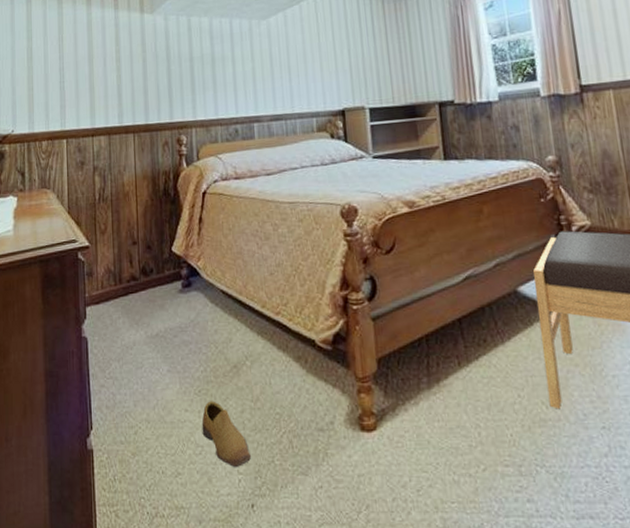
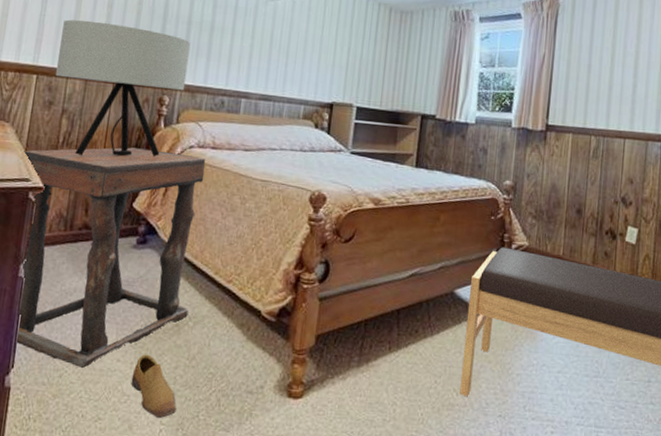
side table: none [67,189,244,422] -> present [14,147,206,368]
table lamp: none [80,75,199,209] -> present [55,19,191,157]

